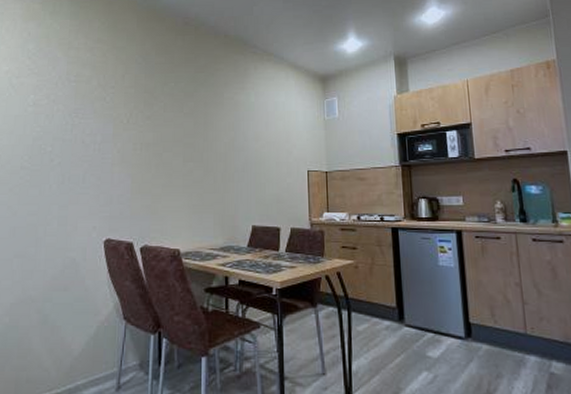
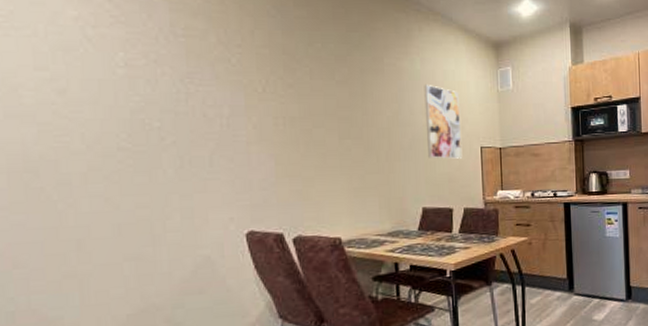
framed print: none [257,115,291,181] -> present [424,85,463,159]

